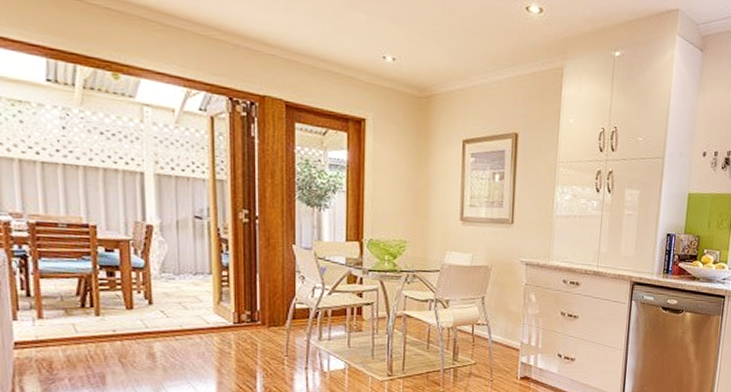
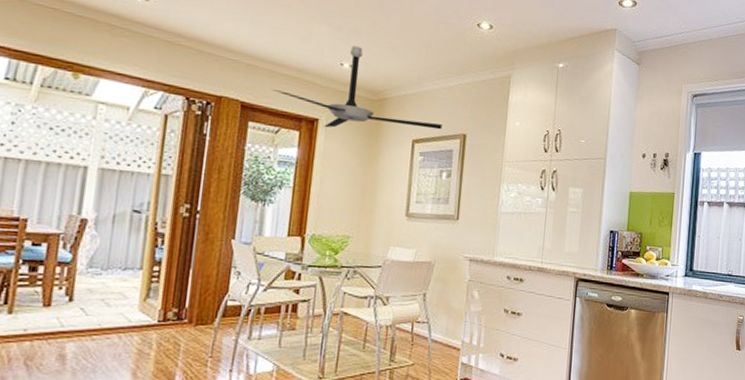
ceiling fan: none [315,36,493,129] -> present [272,45,442,130]

